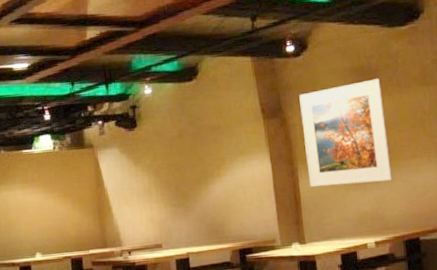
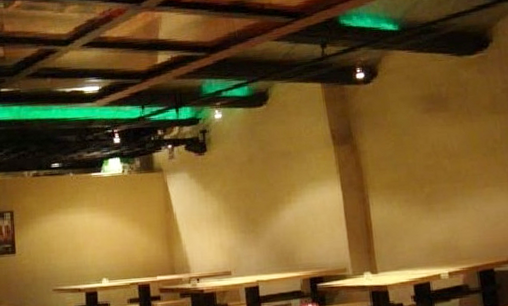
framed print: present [299,78,392,187] -> none [369,106,465,215]

